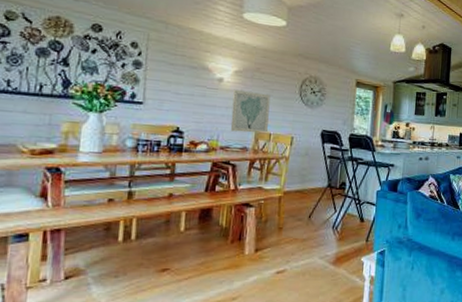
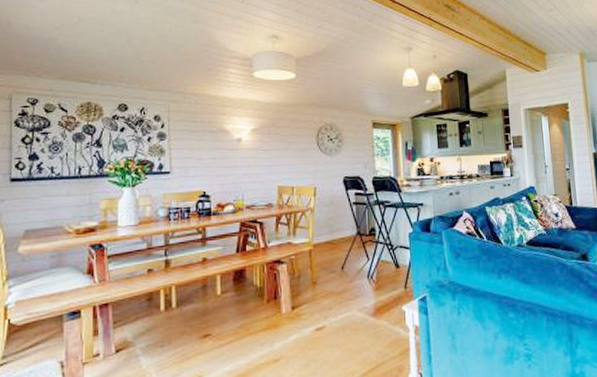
wall art: present [230,89,271,134] -> none [253,147,290,189]

